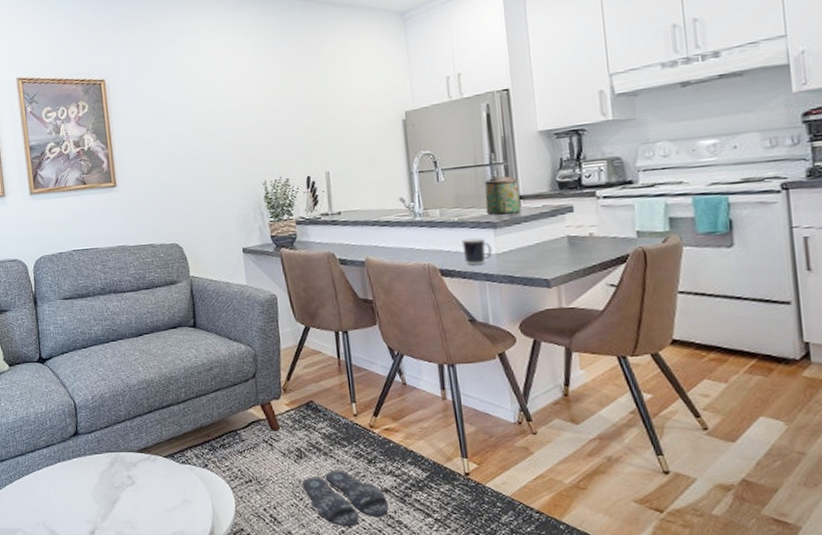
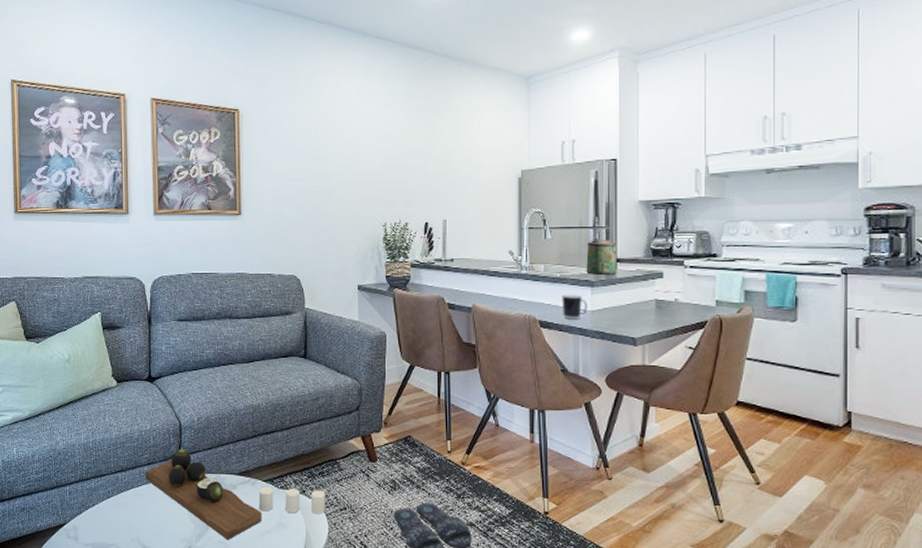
decorative tray: none [45,429,166,520] -> present [145,449,262,541]
candle: none [160,462,230,489] -> present [258,487,325,515]

